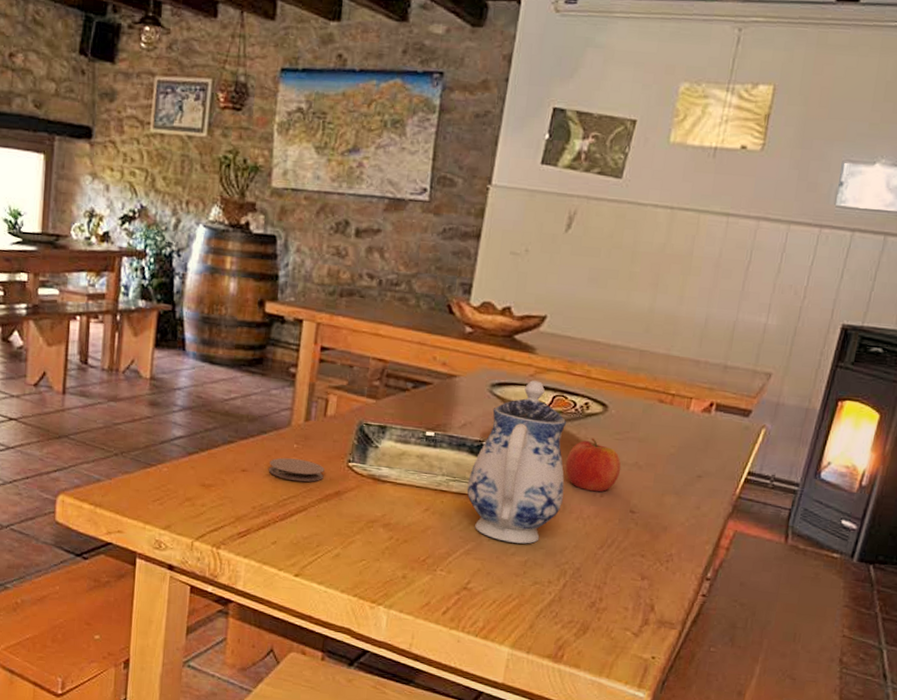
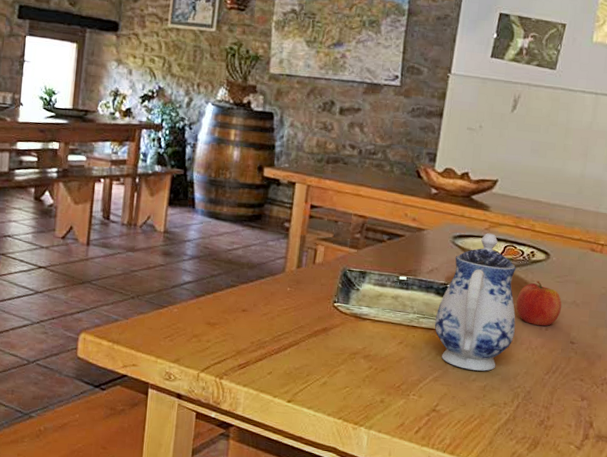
coaster: present [268,457,325,482] -> none [265,299,314,320]

